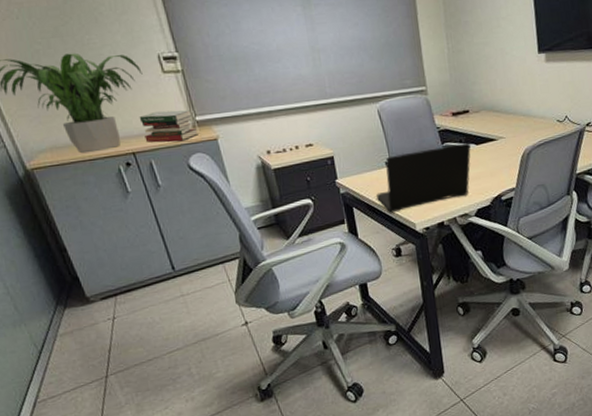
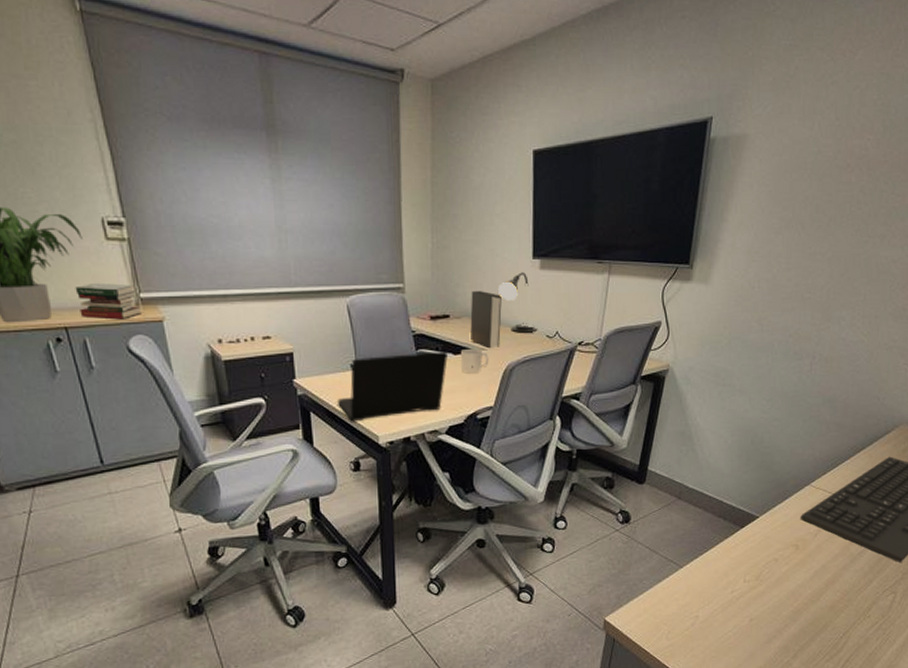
mug: none [481,138,508,162] -> present [460,348,489,375]
binder: none [486,86,517,137] -> present [470,291,502,349]
desk lamp: none [510,66,549,121] -> present [498,272,538,333]

